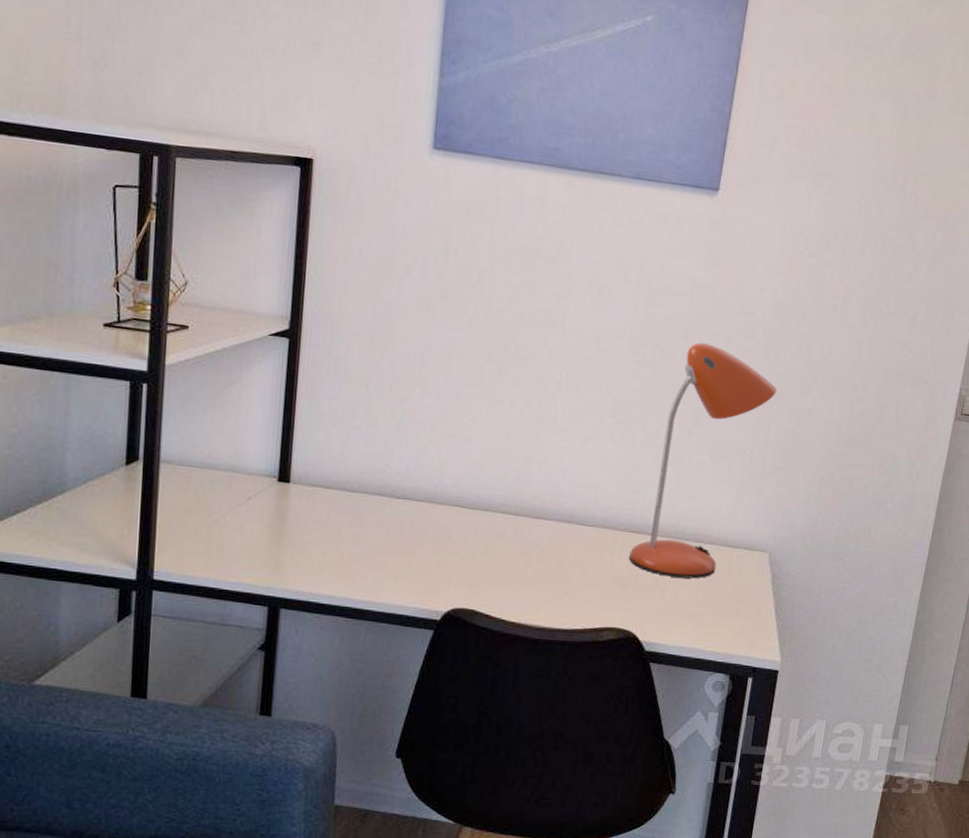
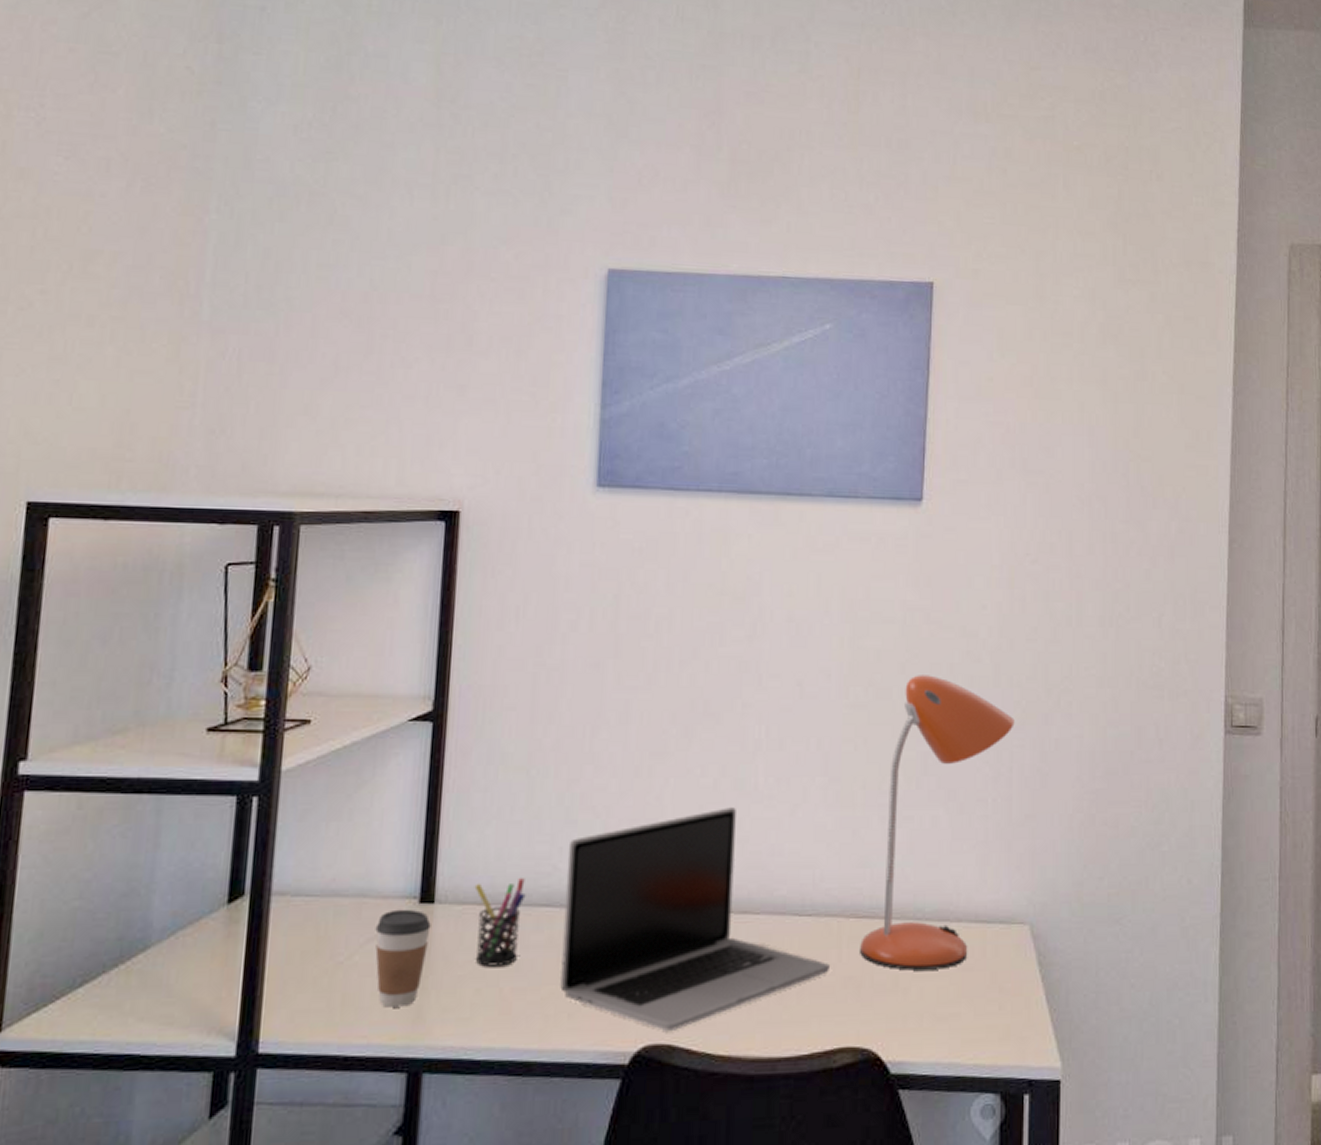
coffee cup: none [243,484,287,558] -> present [375,909,431,1008]
pen holder: none [321,471,363,537] -> present [474,878,526,967]
laptop: none [389,434,604,600] -> present [560,807,829,1031]

